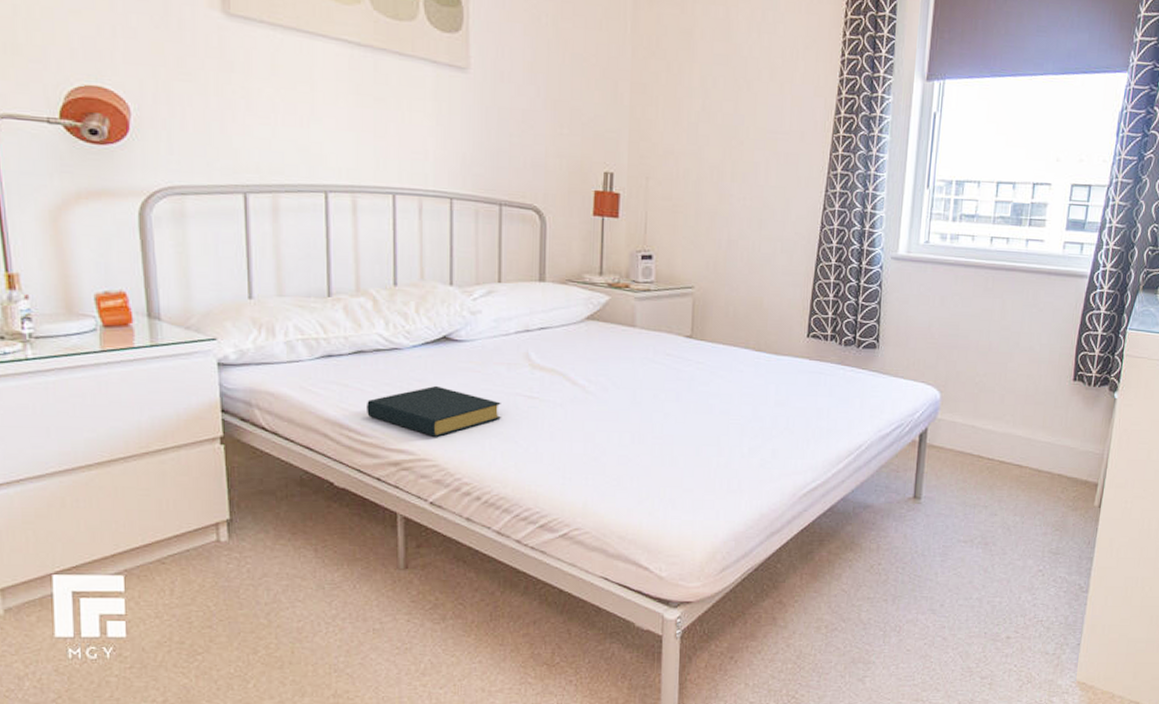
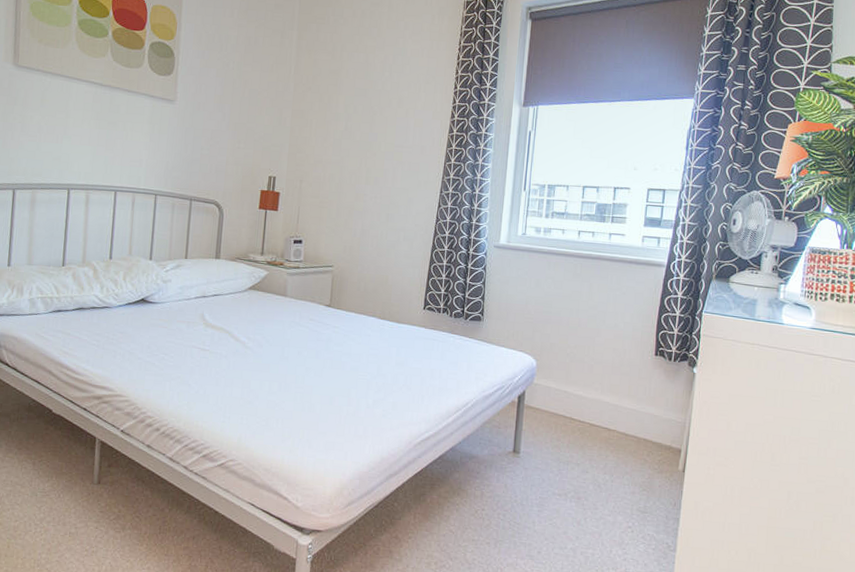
hardback book: present [367,385,501,437] -> none [81,337,180,378]

